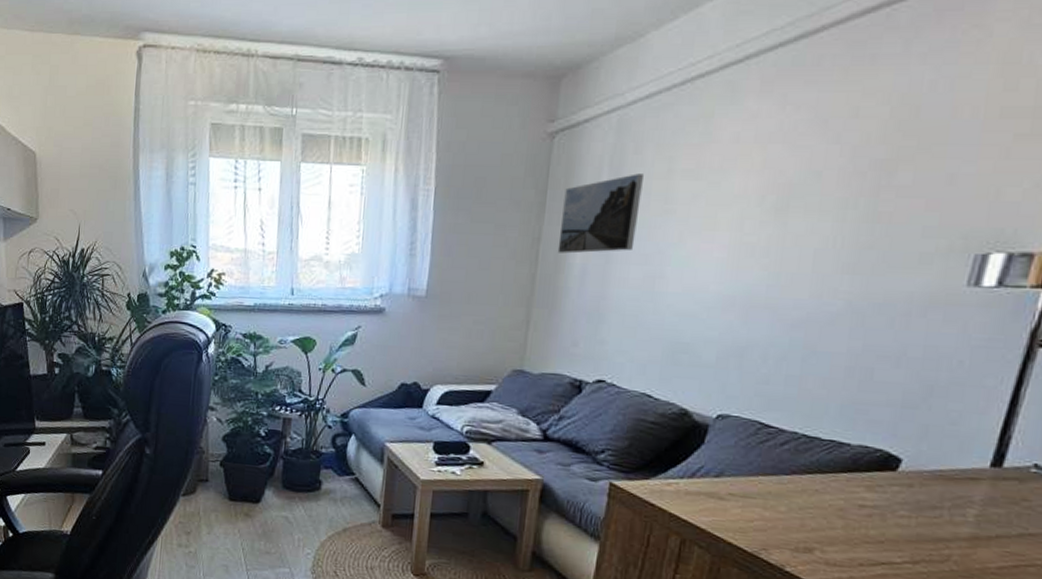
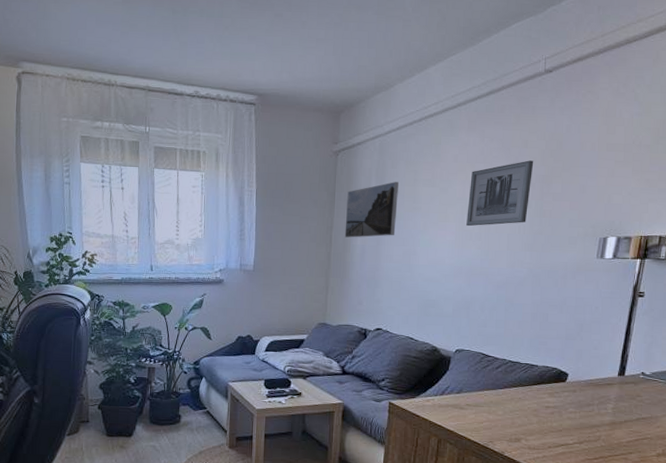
wall art: none [747,137,868,238] -> present [466,160,534,227]

